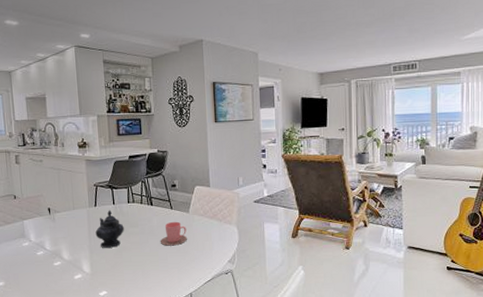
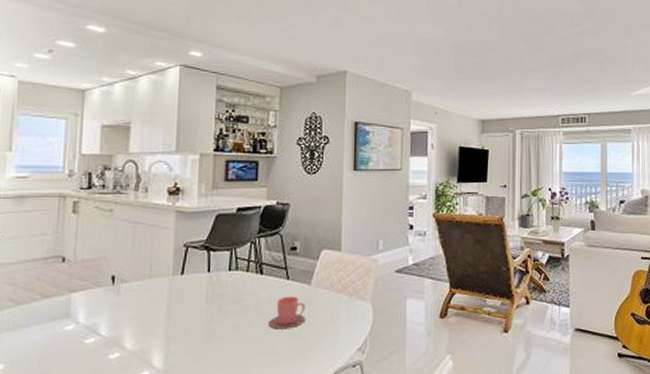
teapot: present [95,210,124,248] -> none [177,279,220,333]

